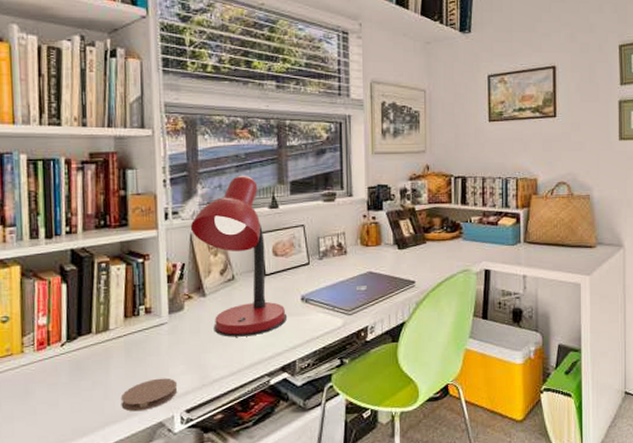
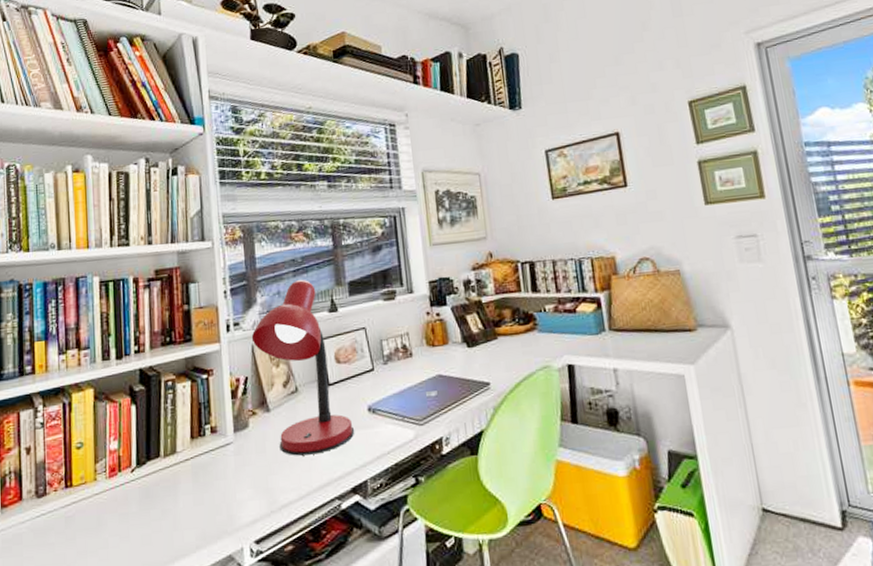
coaster: present [120,378,178,412] -> none [189,504,246,544]

